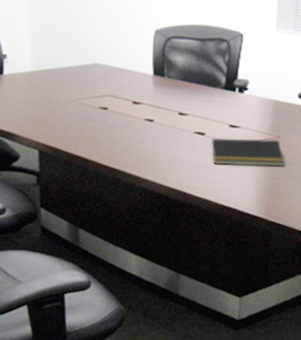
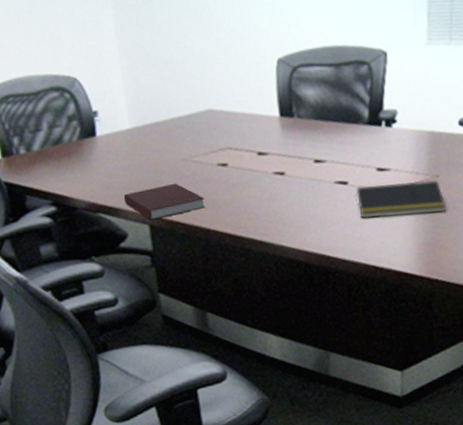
notebook: none [20,118,87,147] -> present [123,183,206,220]

